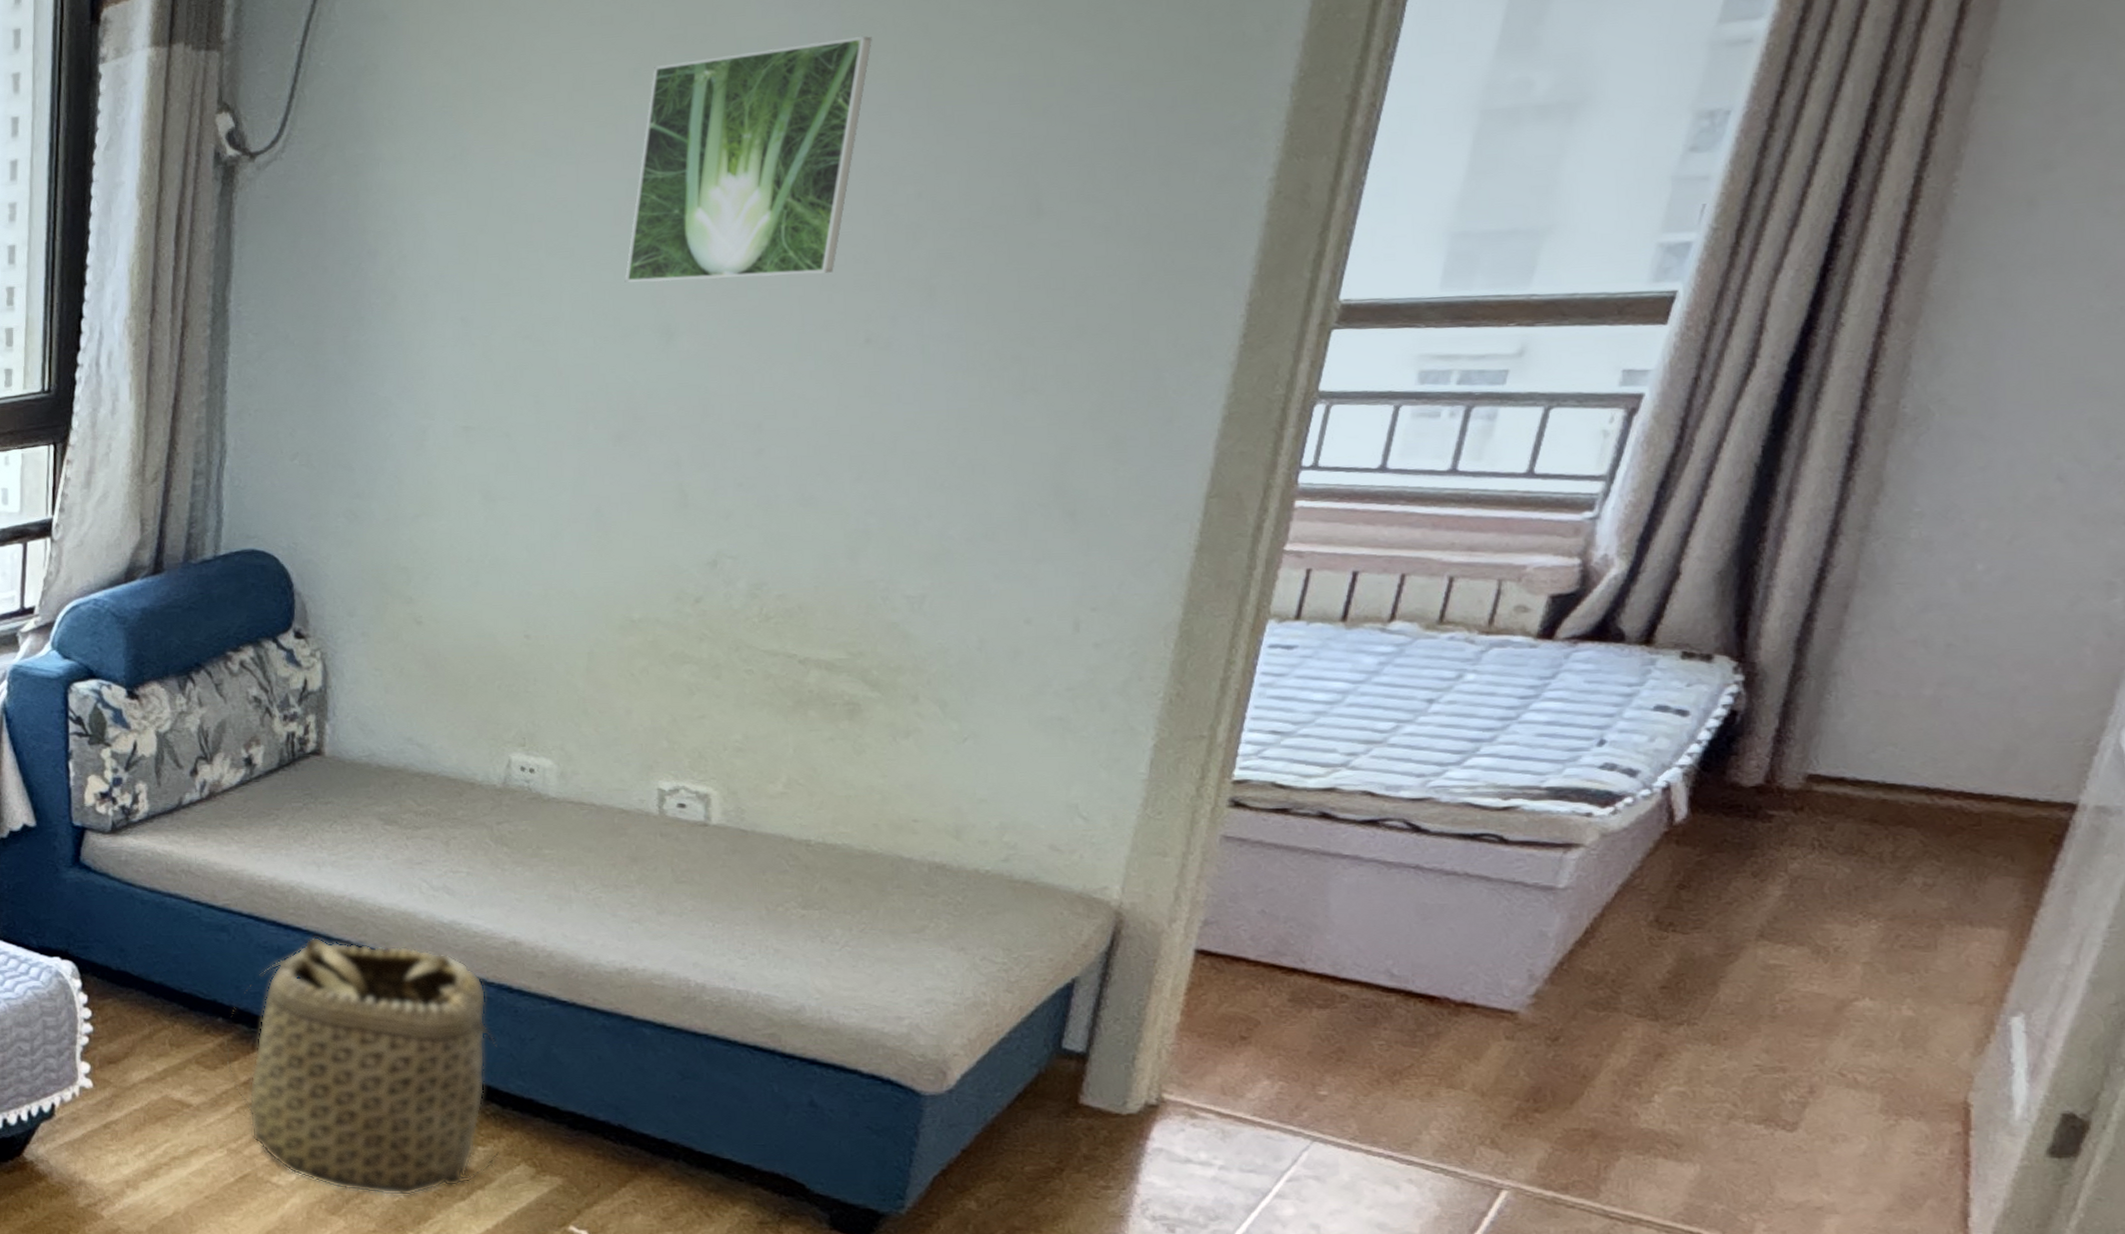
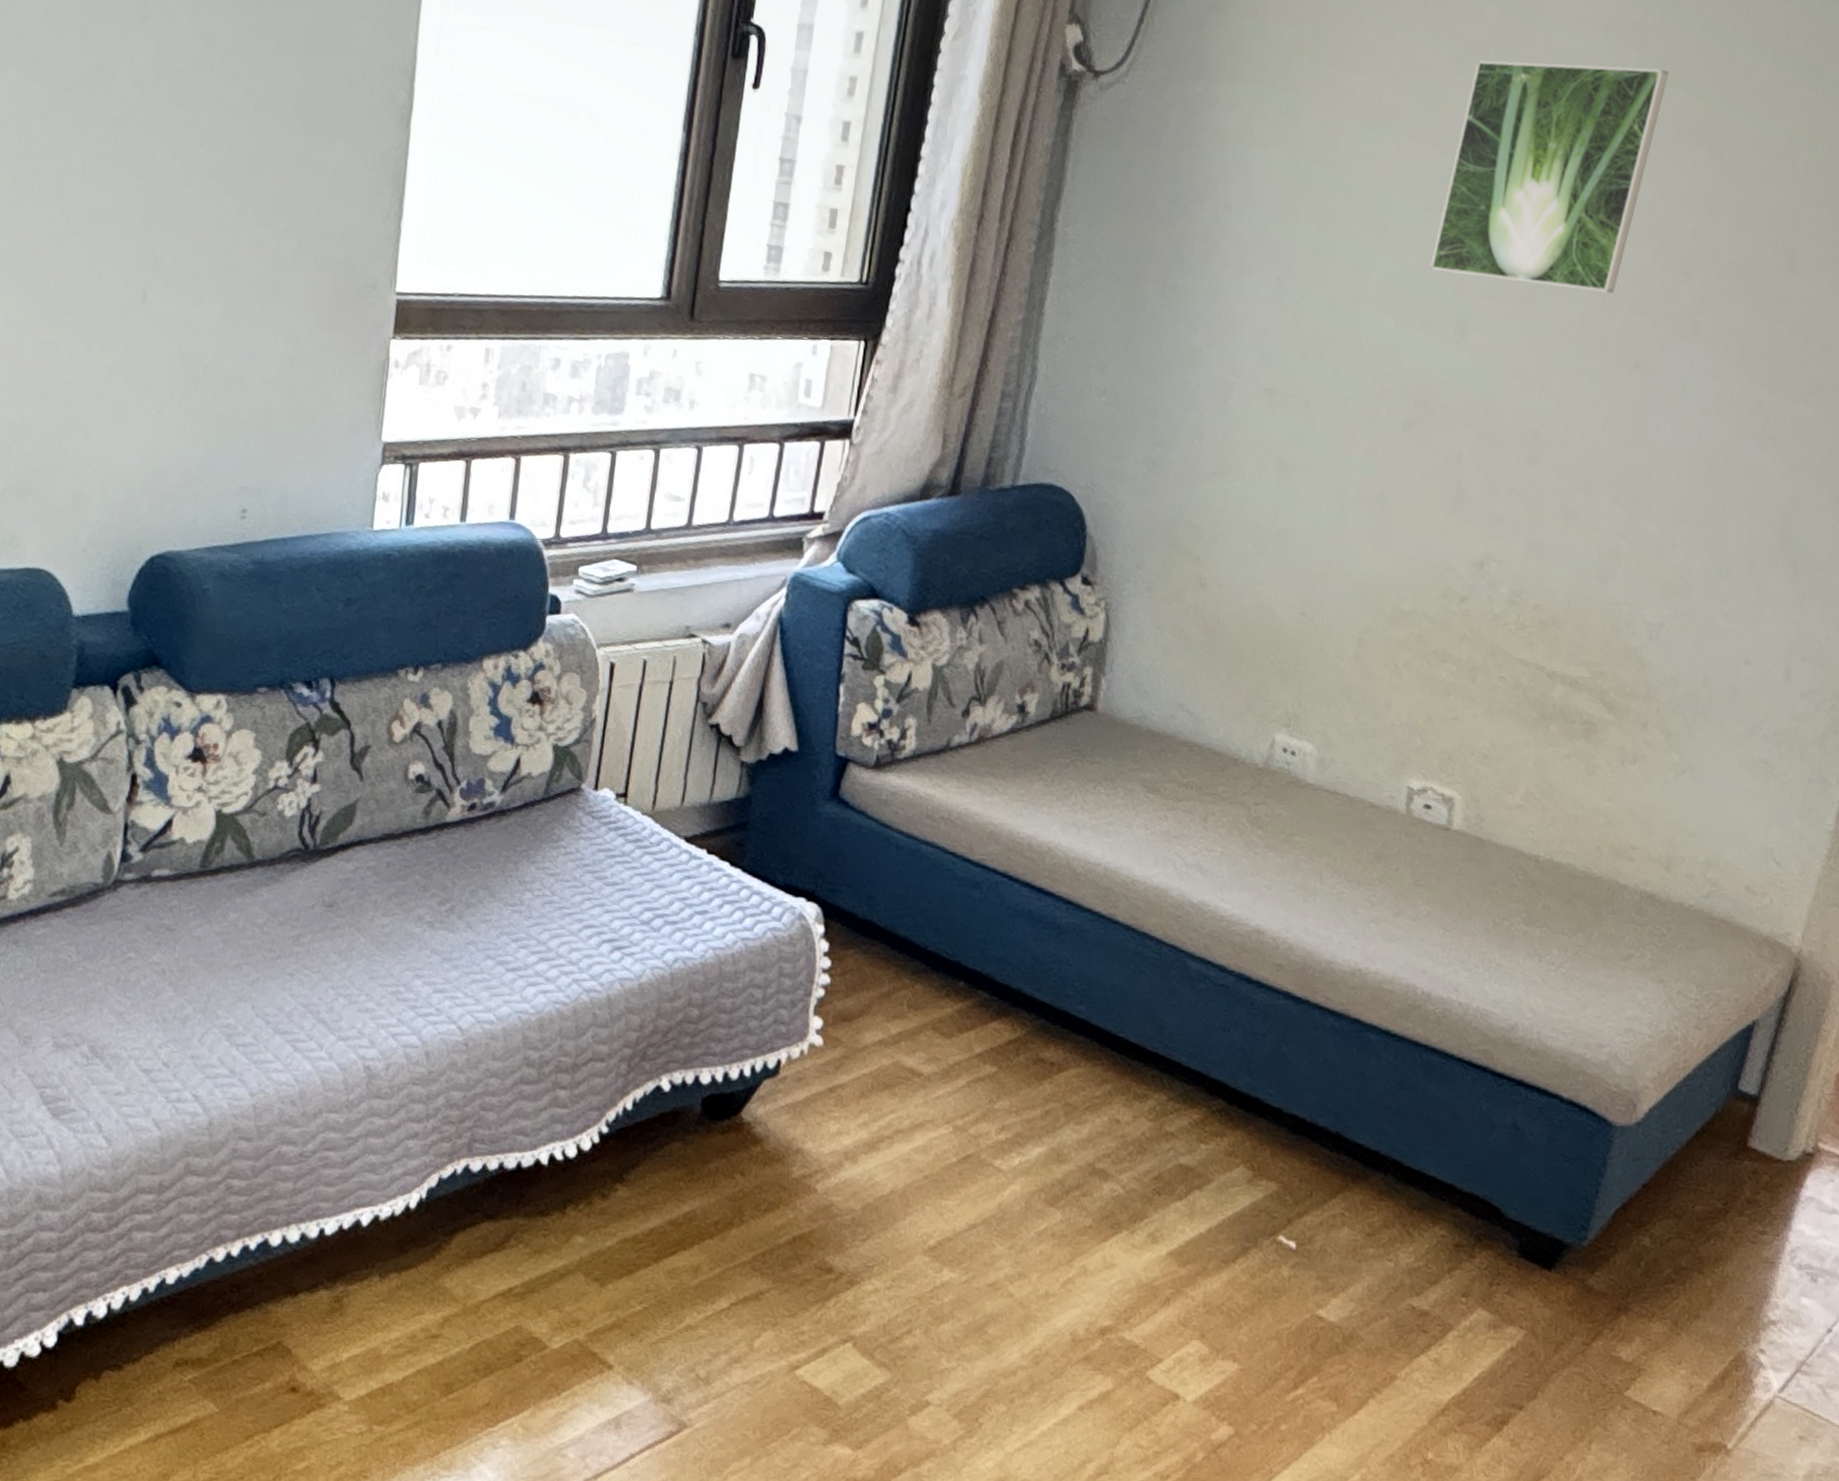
basket: present [224,936,499,1196] -> none [962,903,1230,1192]

